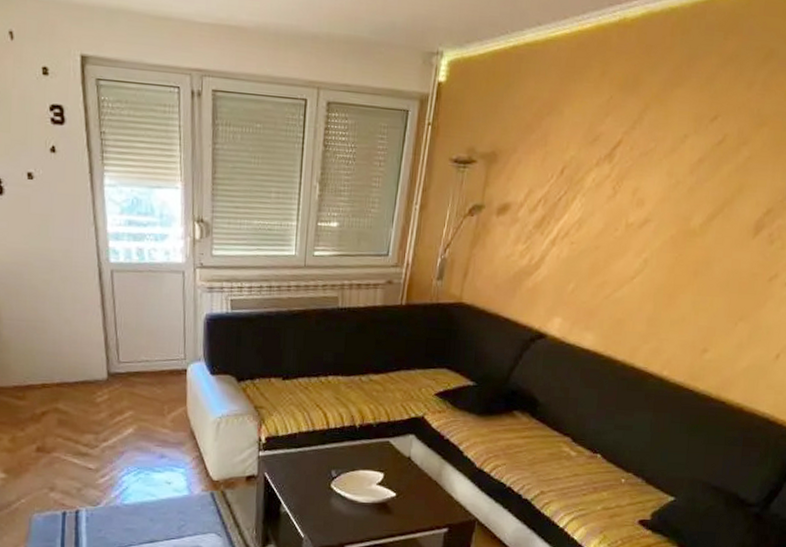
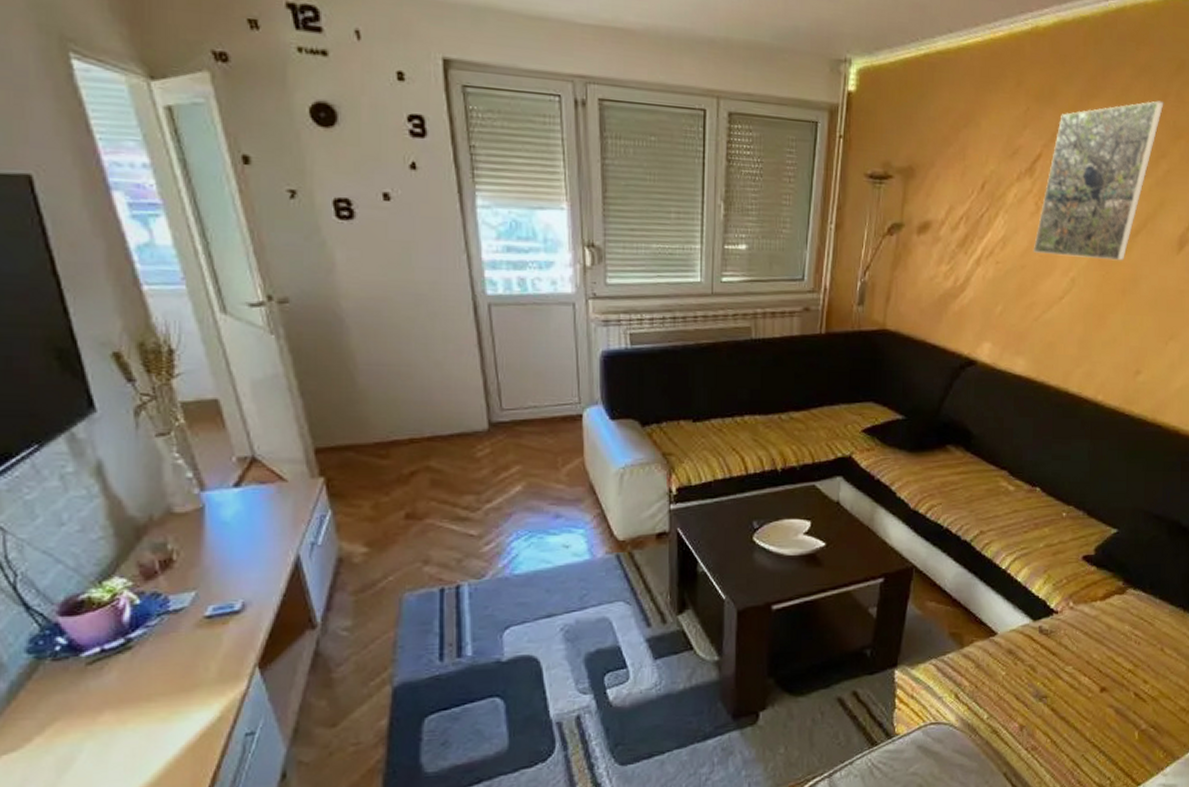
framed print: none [607,89,749,244] -> present [1033,100,1164,261]

